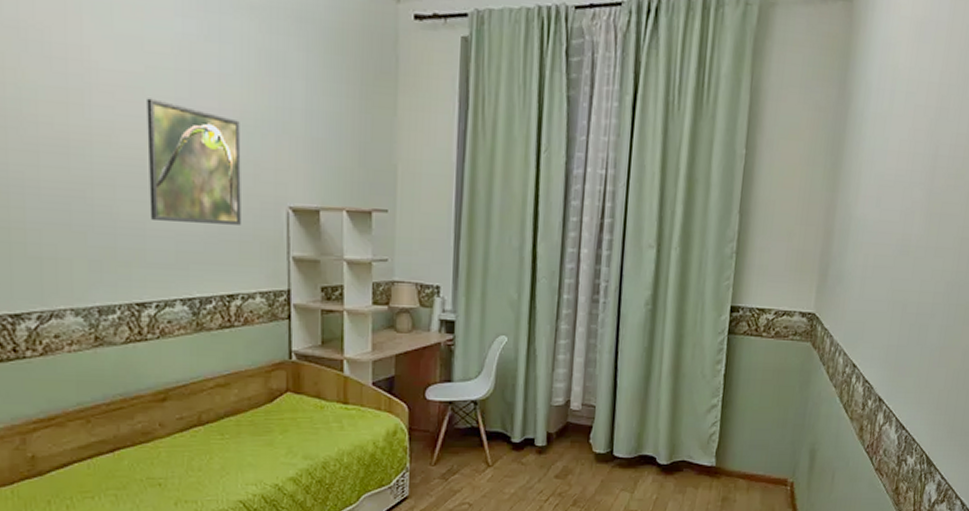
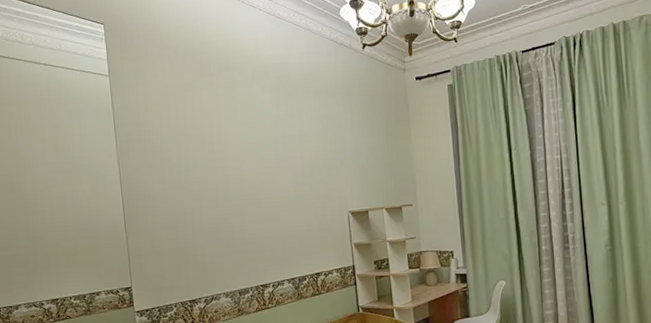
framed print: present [147,98,241,225] -> none [259,157,320,231]

